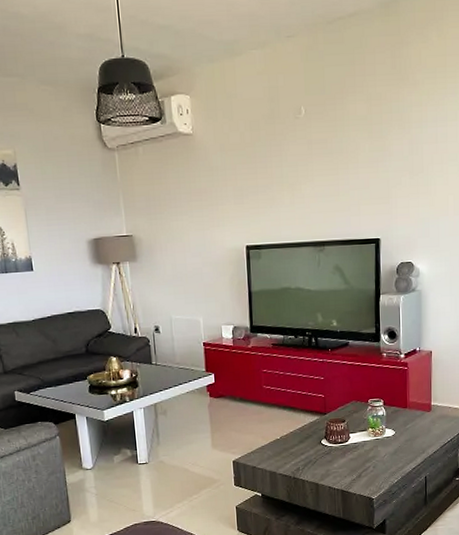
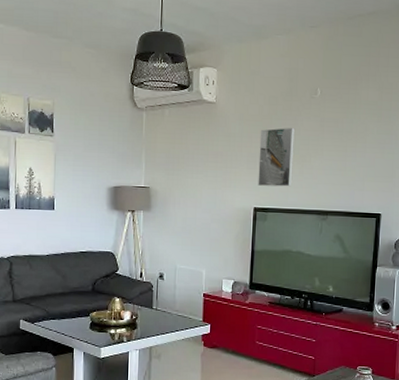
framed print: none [244,154,284,221] -> present [258,128,295,187]

